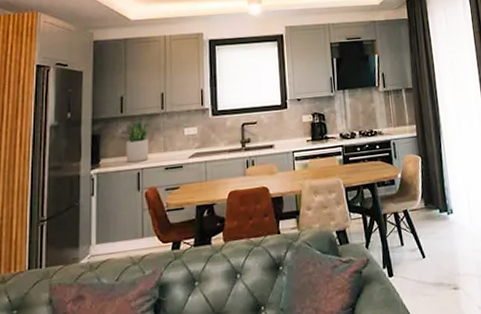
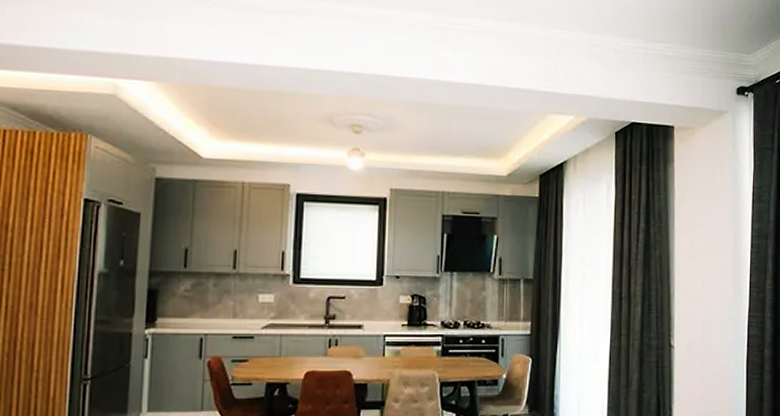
planter: present [126,118,149,164] -> none [187,277,216,328]

